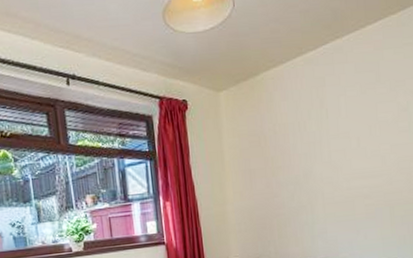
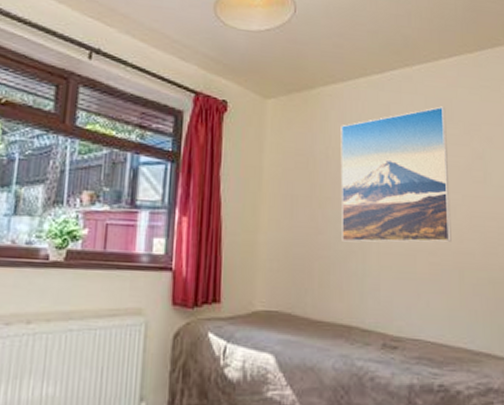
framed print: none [284,70,383,200] -> present [340,106,452,243]

